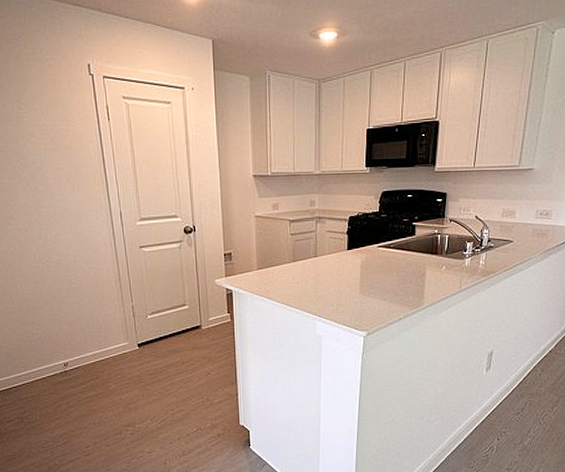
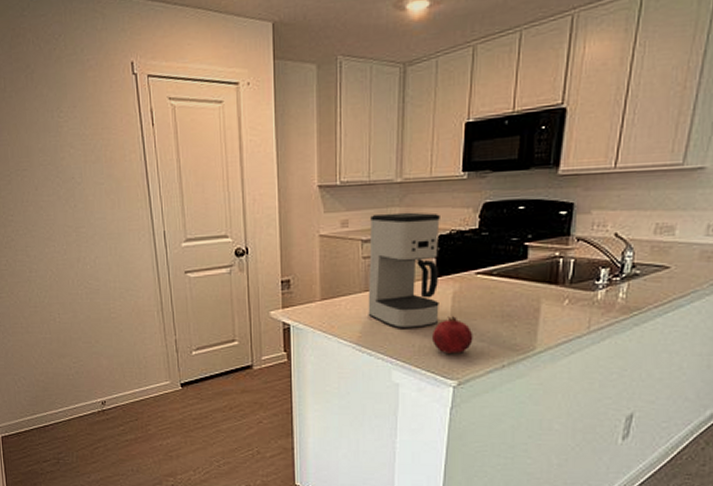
coffee maker: none [295,198,351,292] -> present [368,212,440,329]
fruit: none [347,281,378,310] -> present [432,316,473,353]

